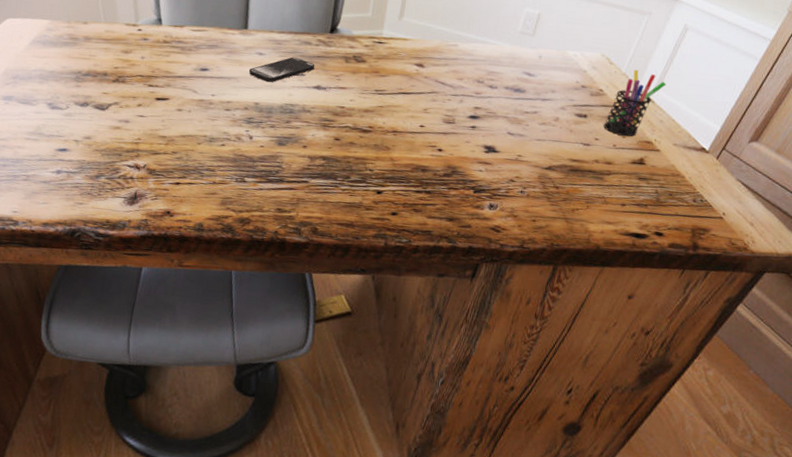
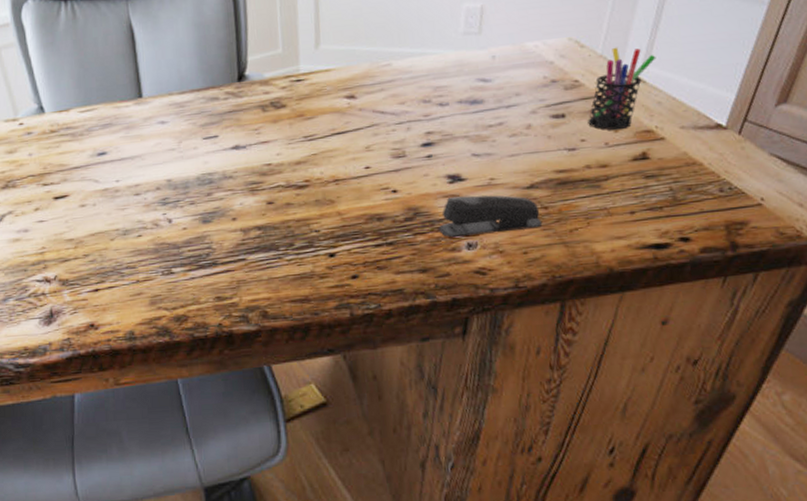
smartphone: present [248,57,315,83] -> none [152,117,228,154]
stapler: none [469,164,552,203] -> present [439,195,543,238]

